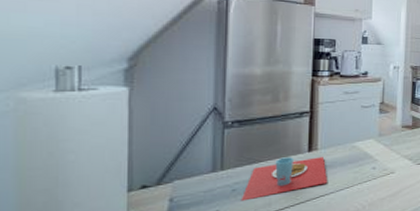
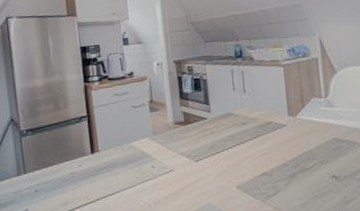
place setting: present [240,157,327,201] -> none [43,158,112,201]

